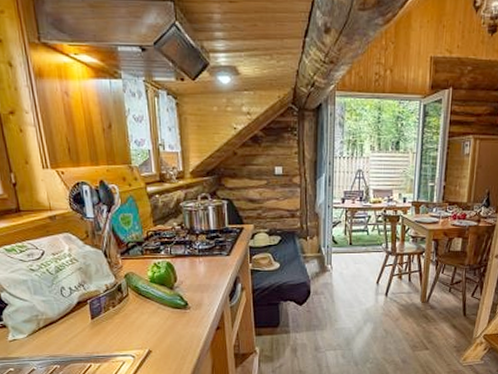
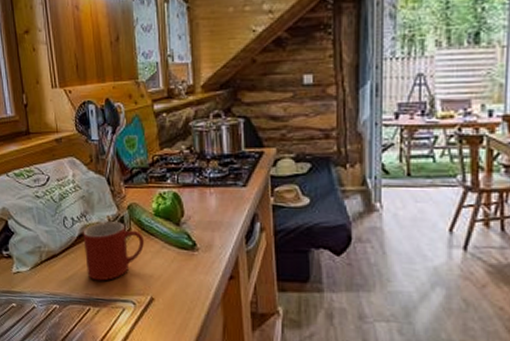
mug: none [81,289,141,341] -> present [83,221,144,281]

